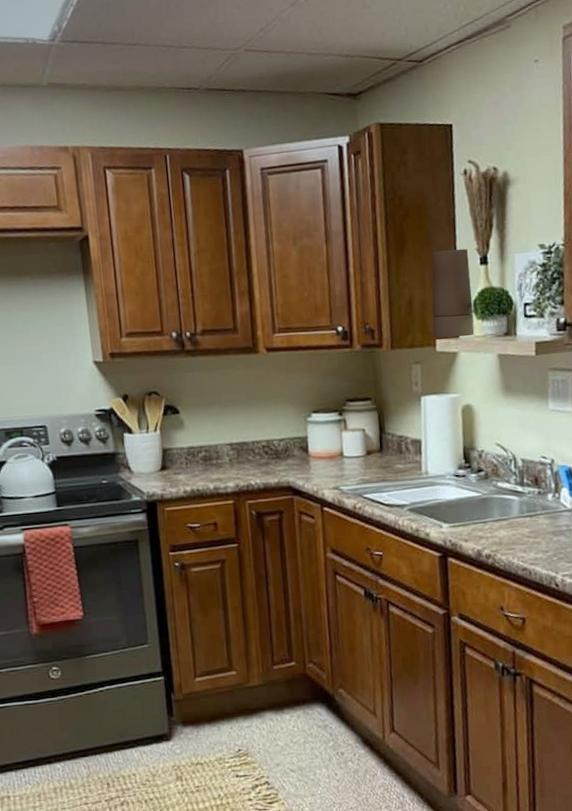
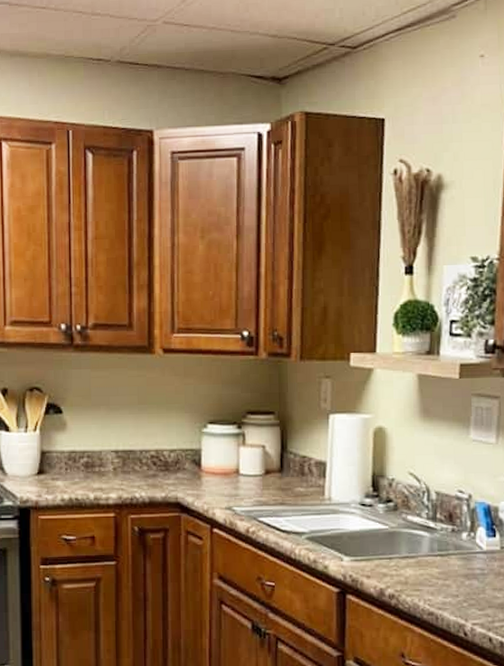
canister: present [432,248,475,338] -> none [347,255,394,352]

